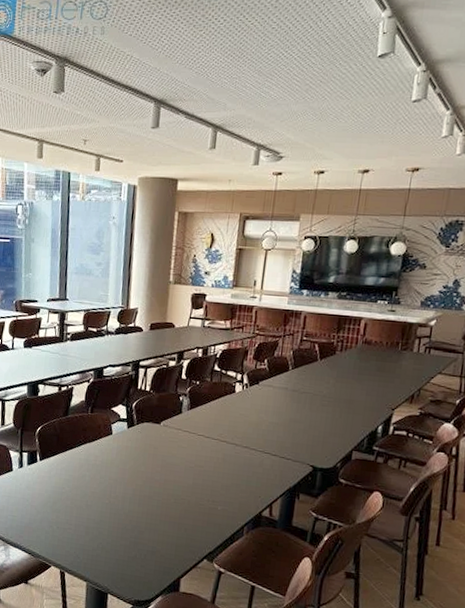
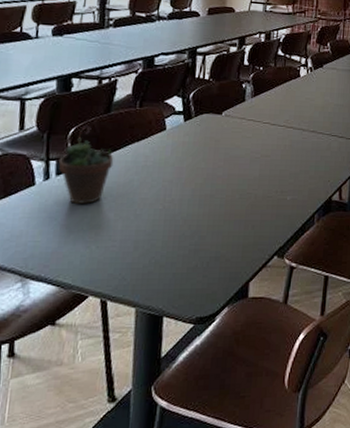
succulent plant: none [29,425,71,491] -> present [58,125,114,204]

